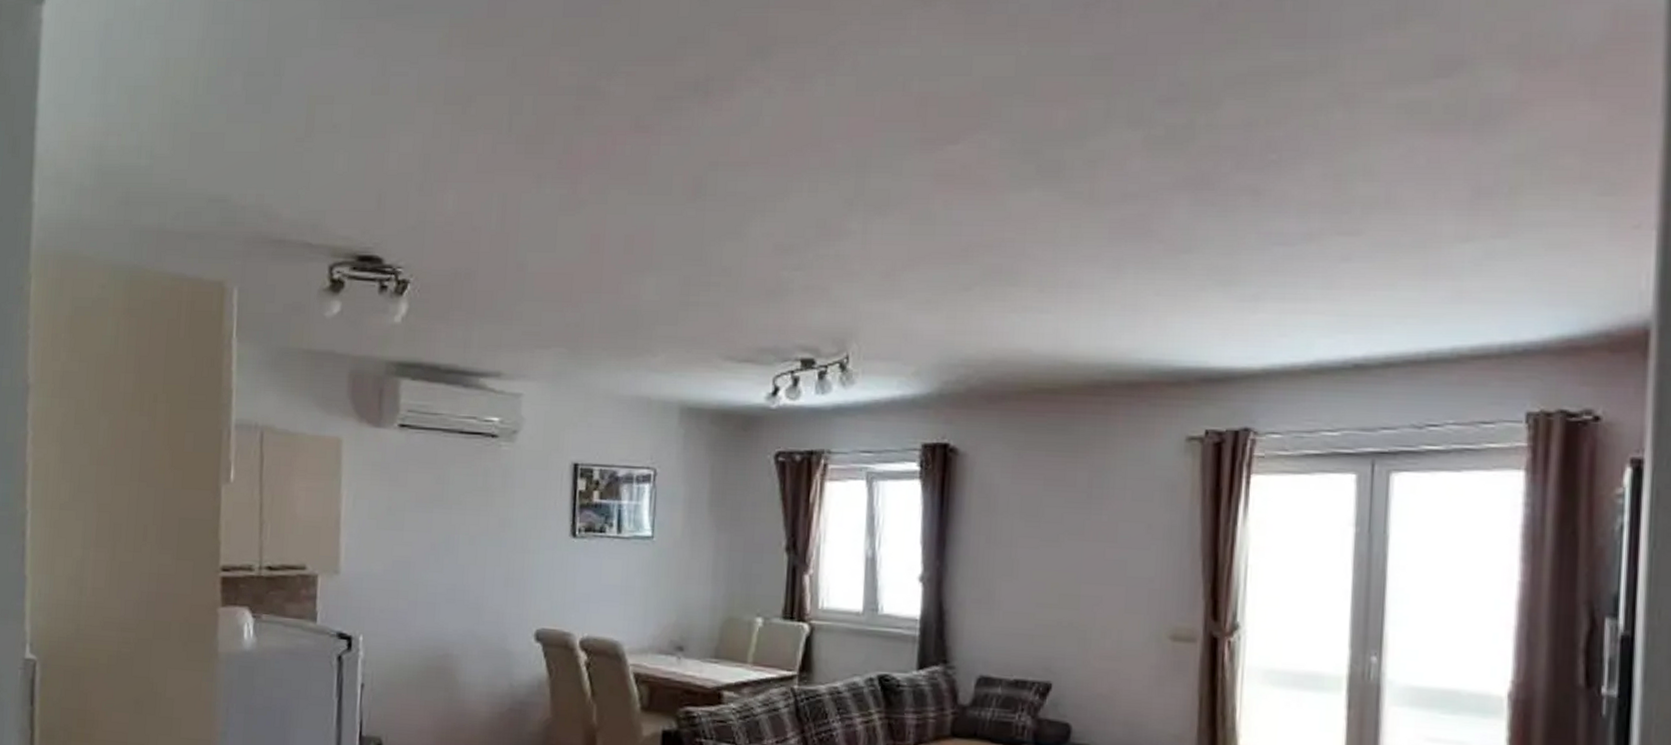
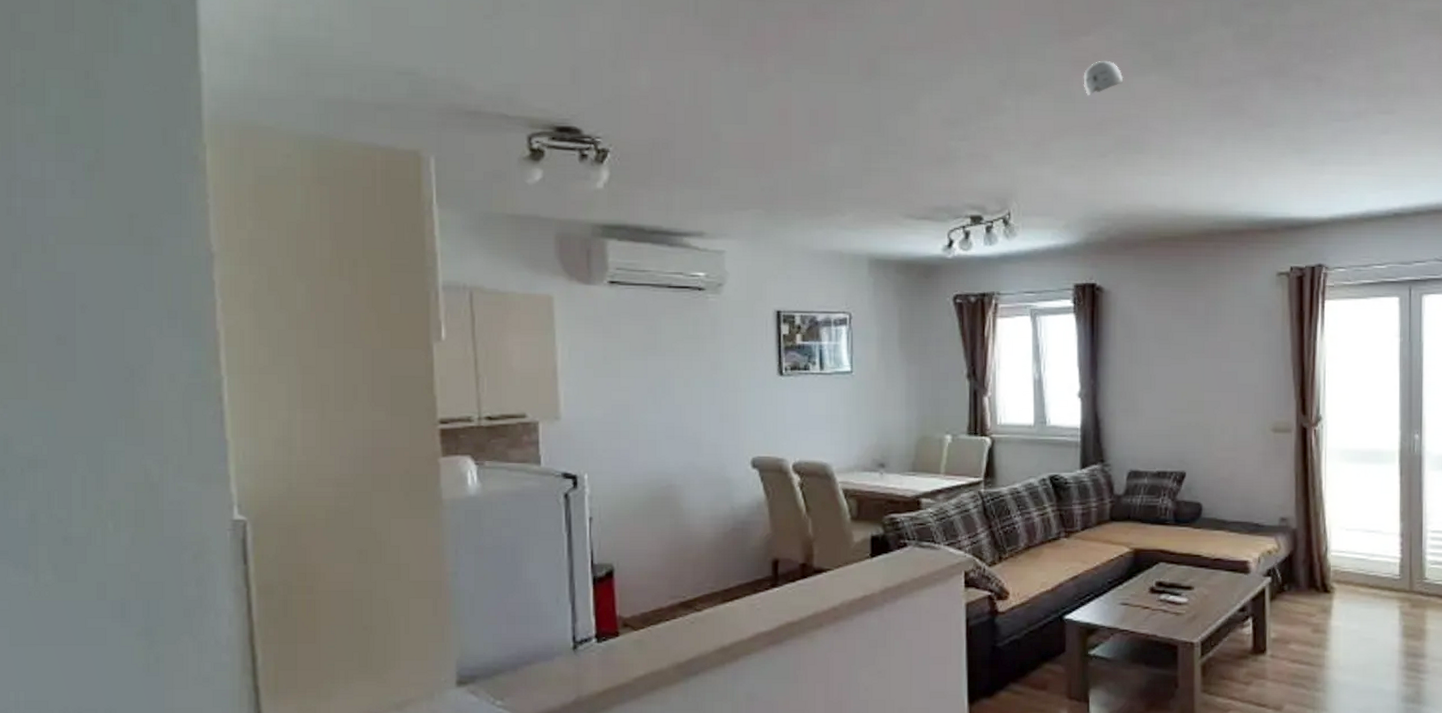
smoke detector: none [946,173,998,216] -> present [1083,60,1124,95]

